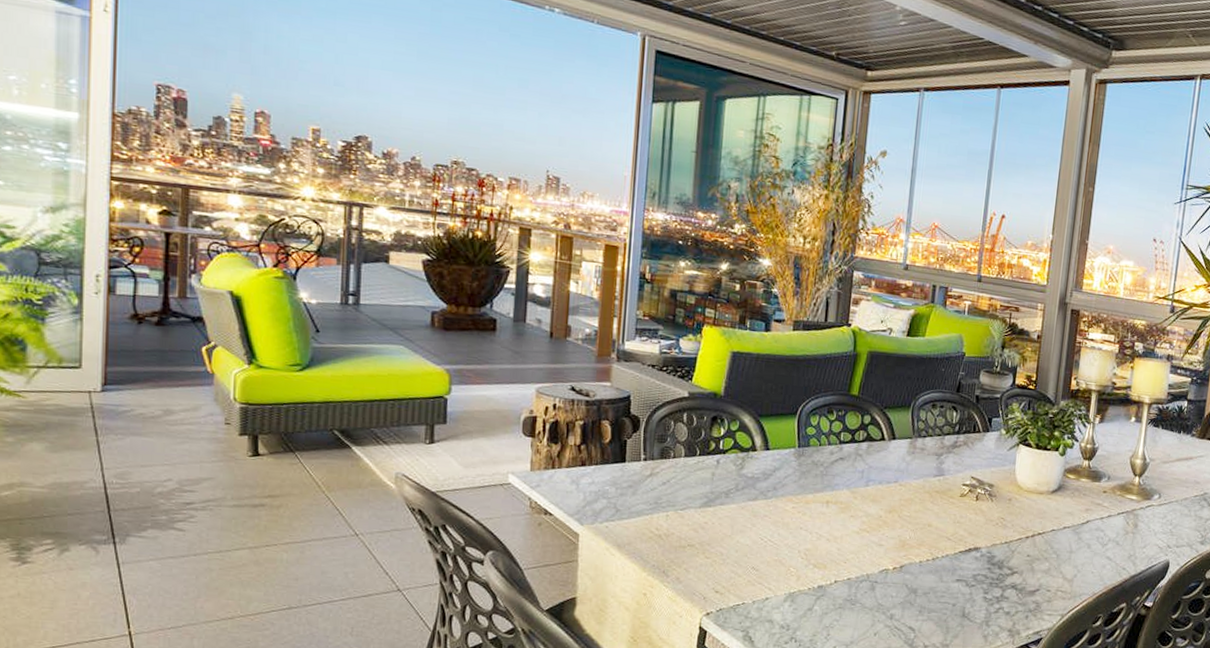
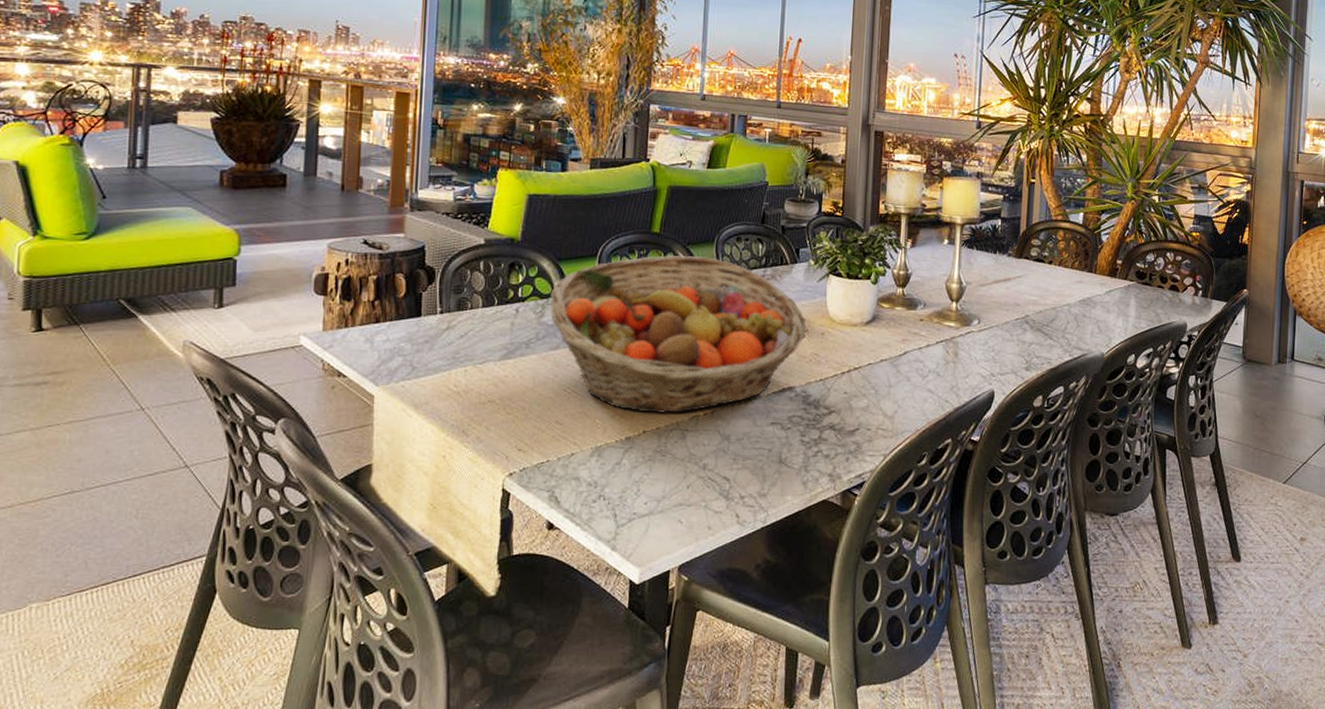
fruit basket: none [750,417,995,566] -> present [550,255,806,414]

